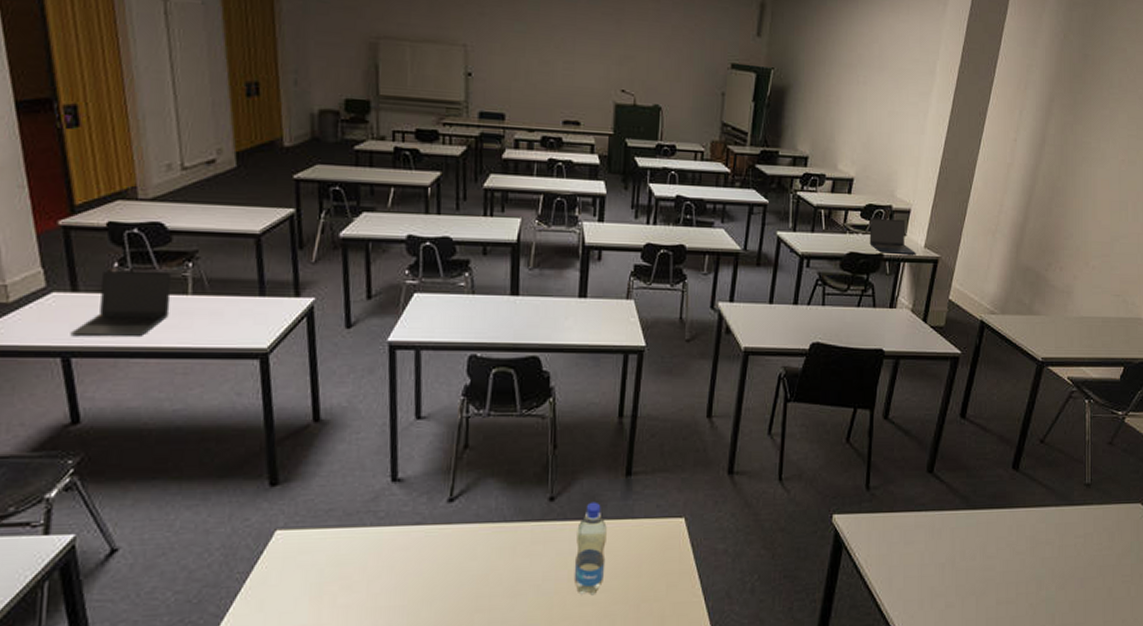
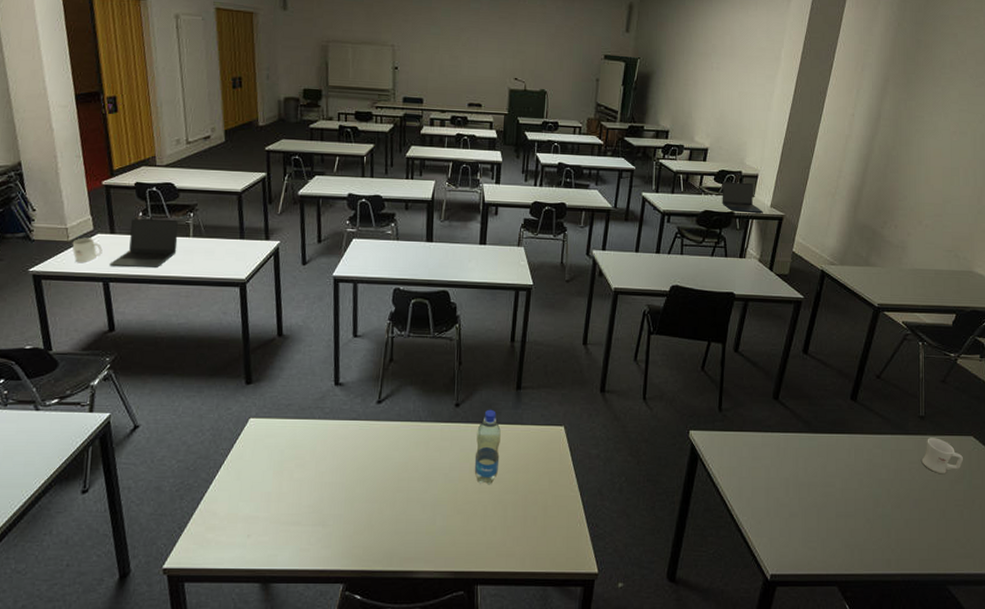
mug: none [14,298,60,333] -> present [72,237,103,264]
mug: none [1087,507,1132,547] -> present [921,438,964,473]

